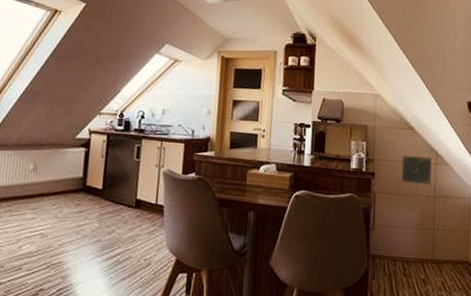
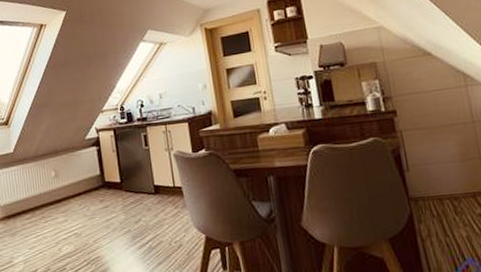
decorative tile: present [401,155,432,185] -> none [424,80,465,114]

